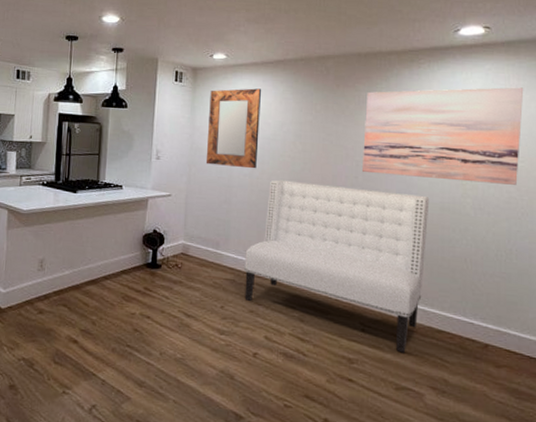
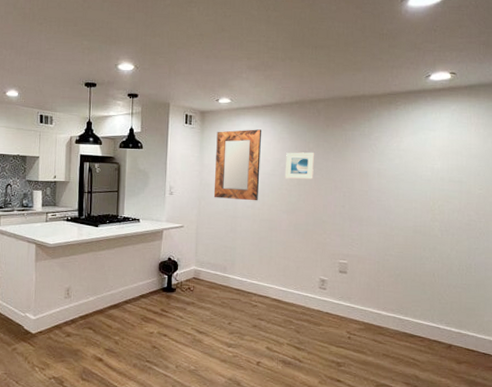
sofa: present [244,179,430,353] -> none [248,210,405,356]
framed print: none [287,114,322,146] -> present [284,152,314,179]
wall art: present [361,87,524,185] -> none [348,125,483,209]

